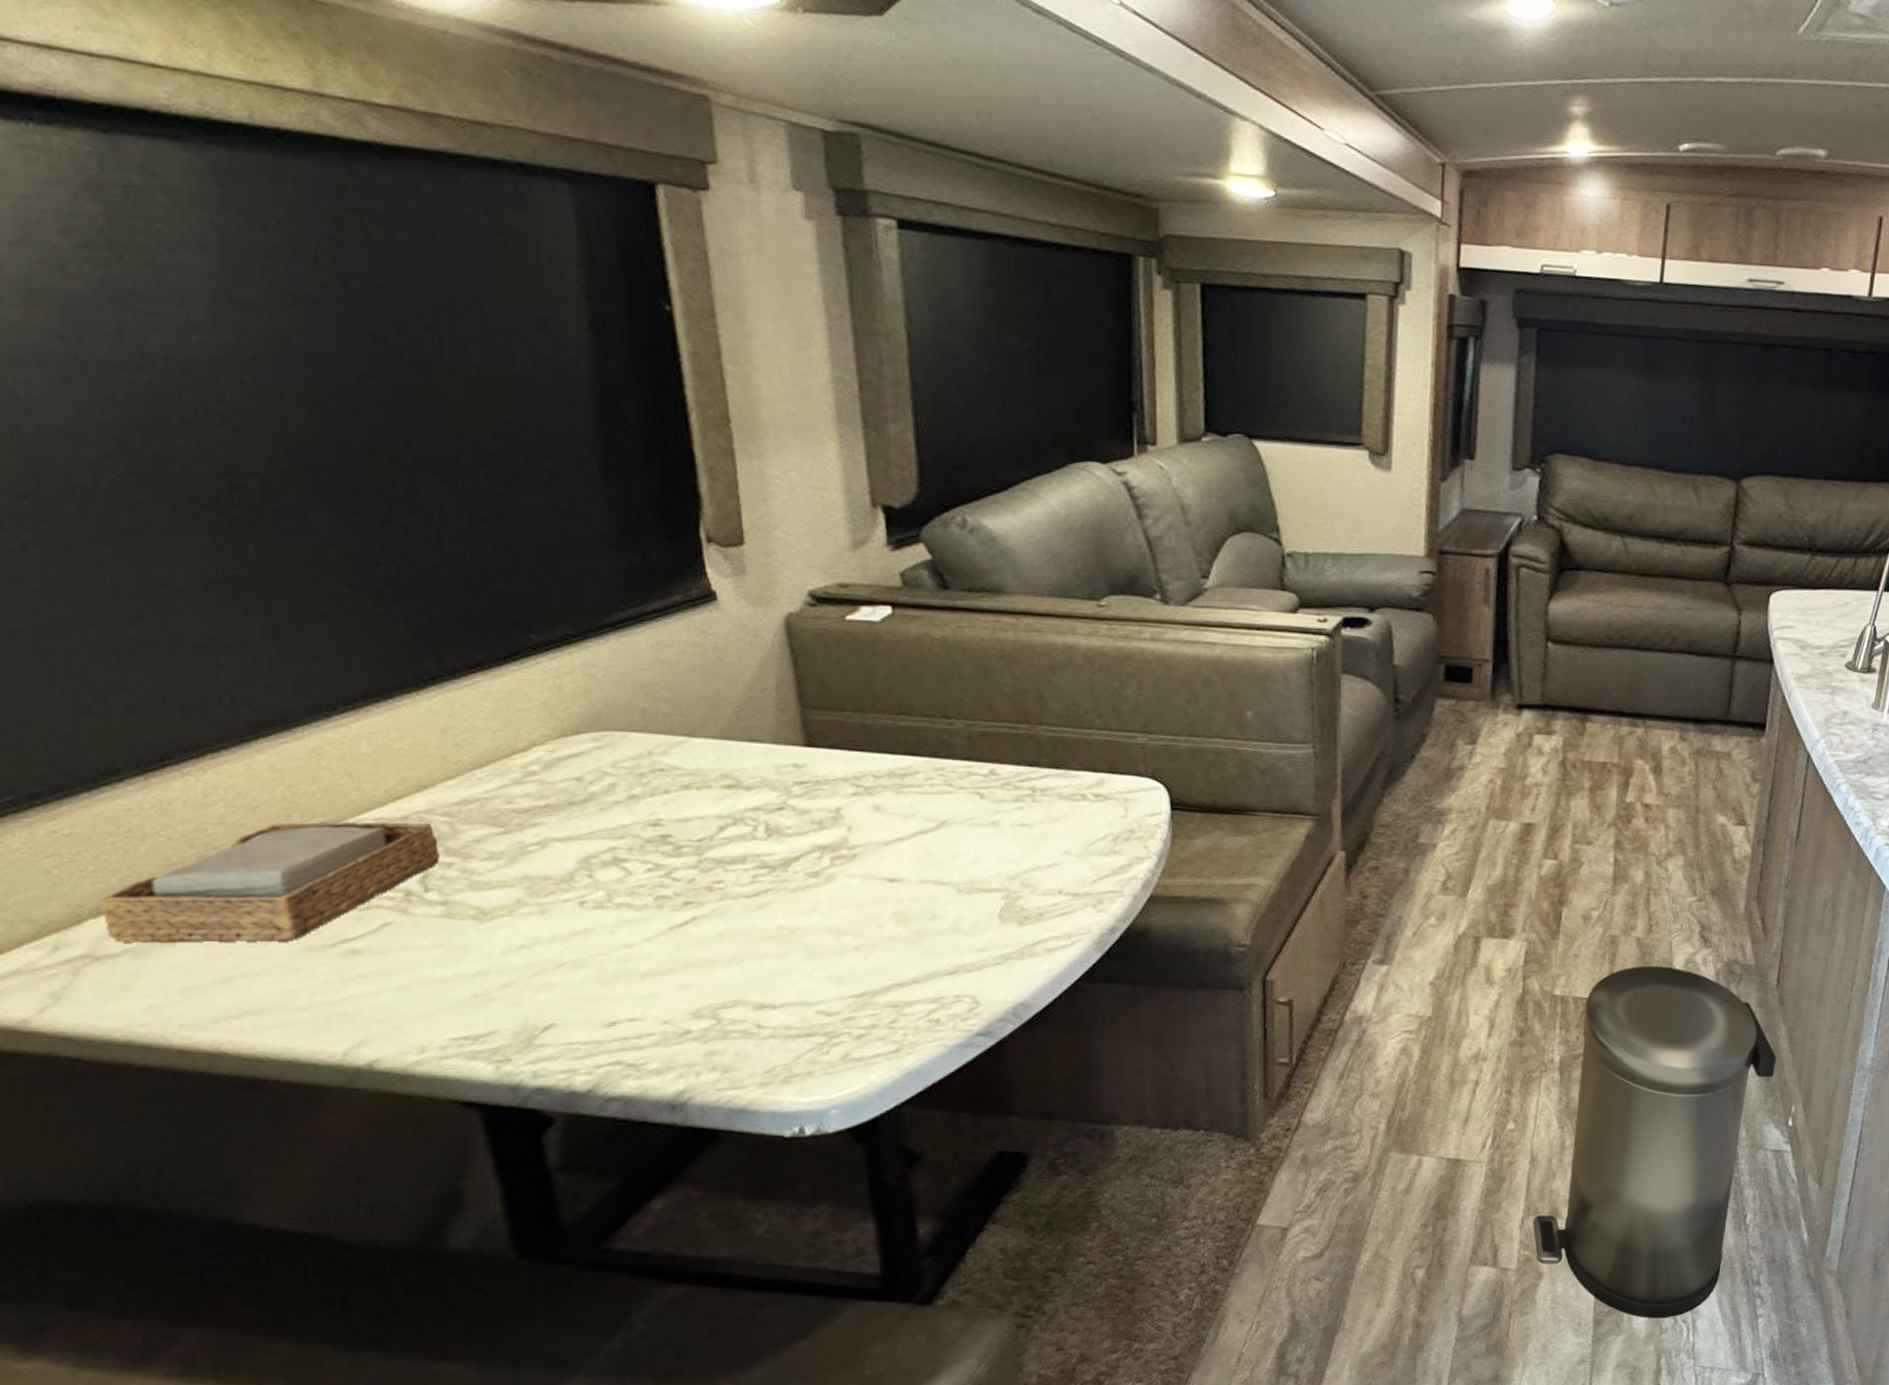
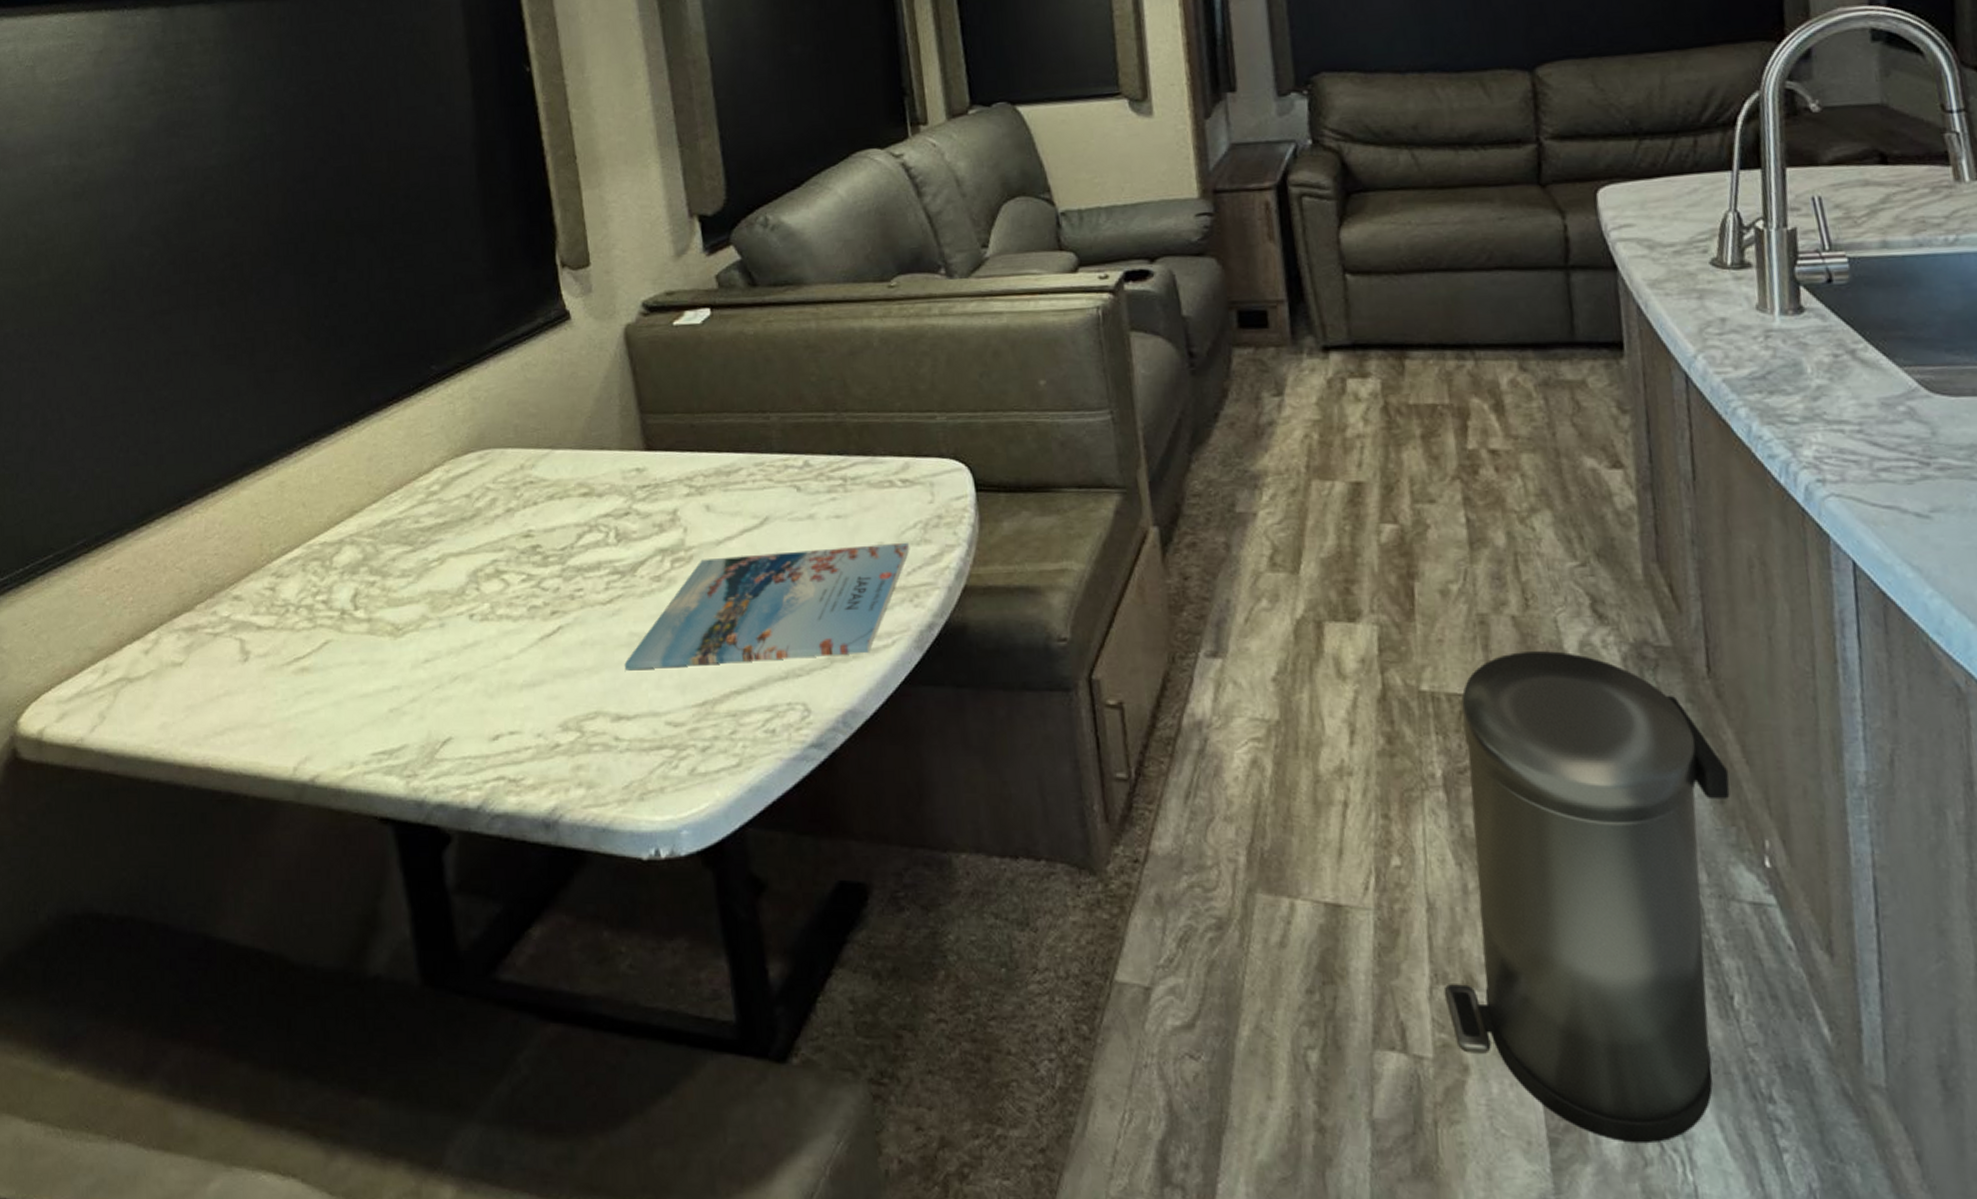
napkin holder: present [99,822,441,943] -> none [134,545,367,666]
magazine: none [771,852,1098,962] -> present [624,542,910,671]

